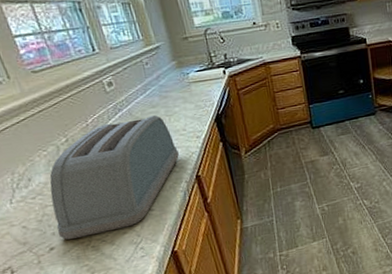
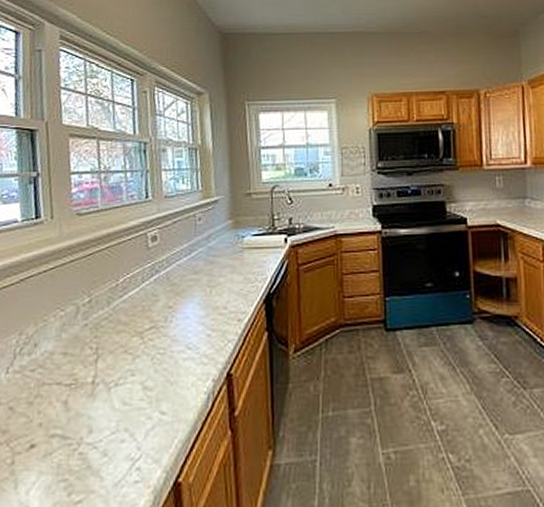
toaster: present [49,115,179,240] -> none [45,284,212,436]

